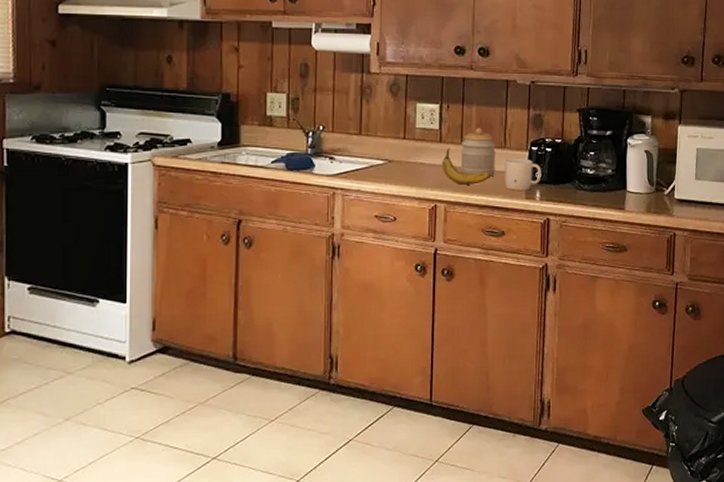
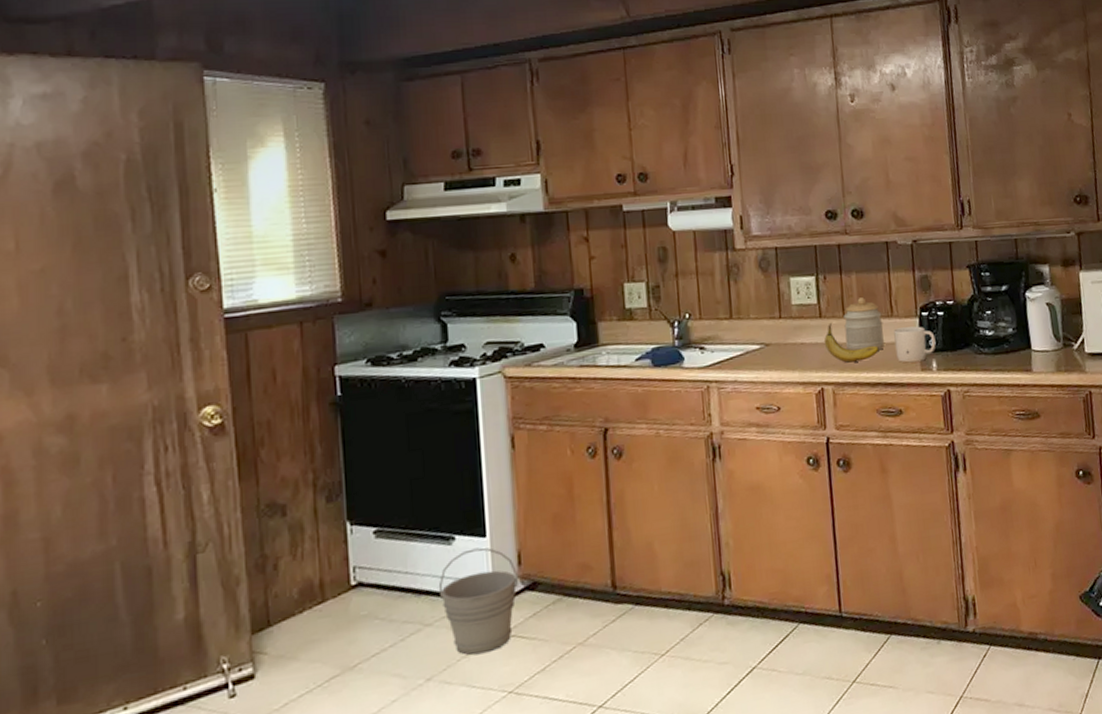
bucket: none [81,312,151,403] -> present [438,547,518,655]

